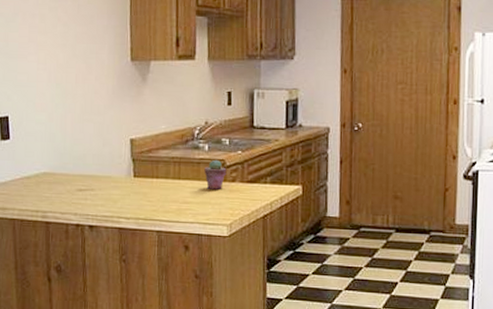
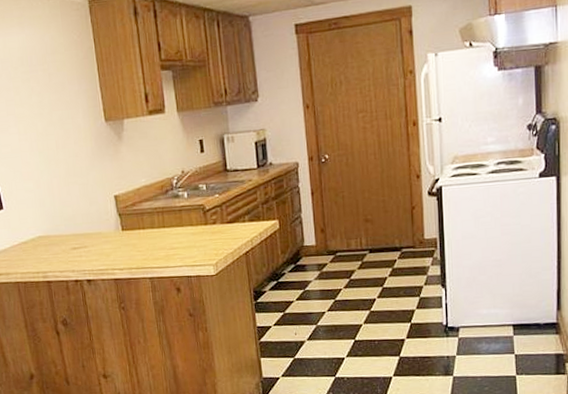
potted succulent: present [204,159,227,189] -> none [186,205,207,234]

